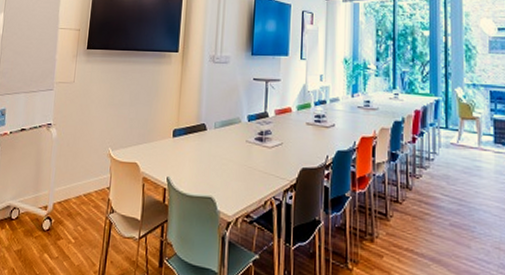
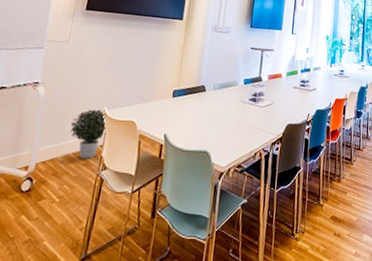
potted plant: none [80,150,112,201] -> present [70,109,106,159]

